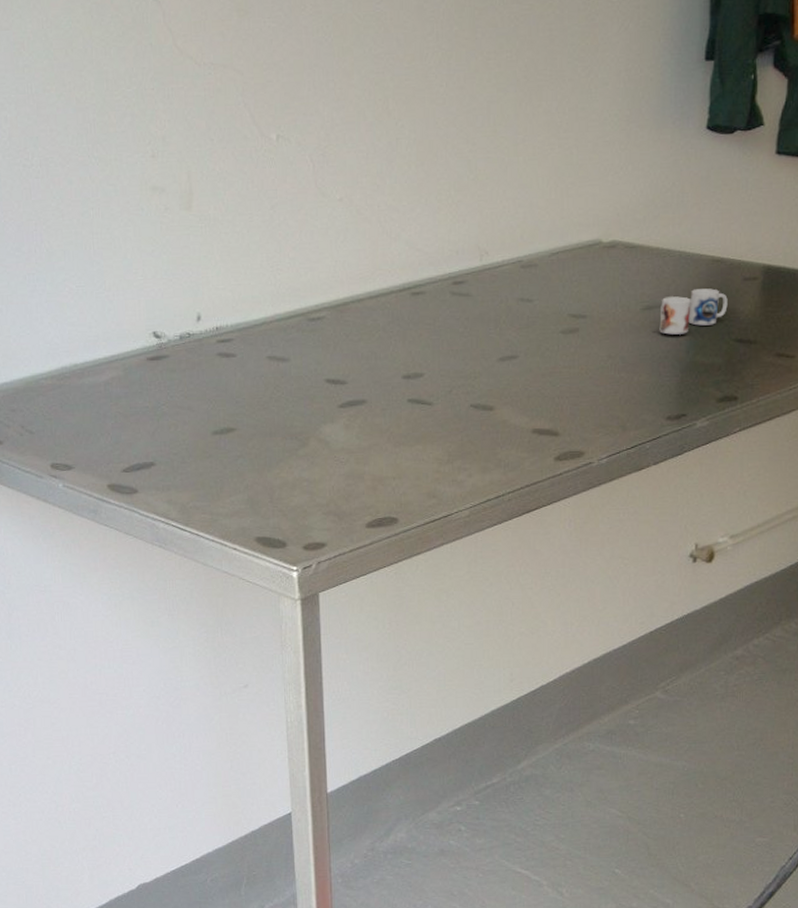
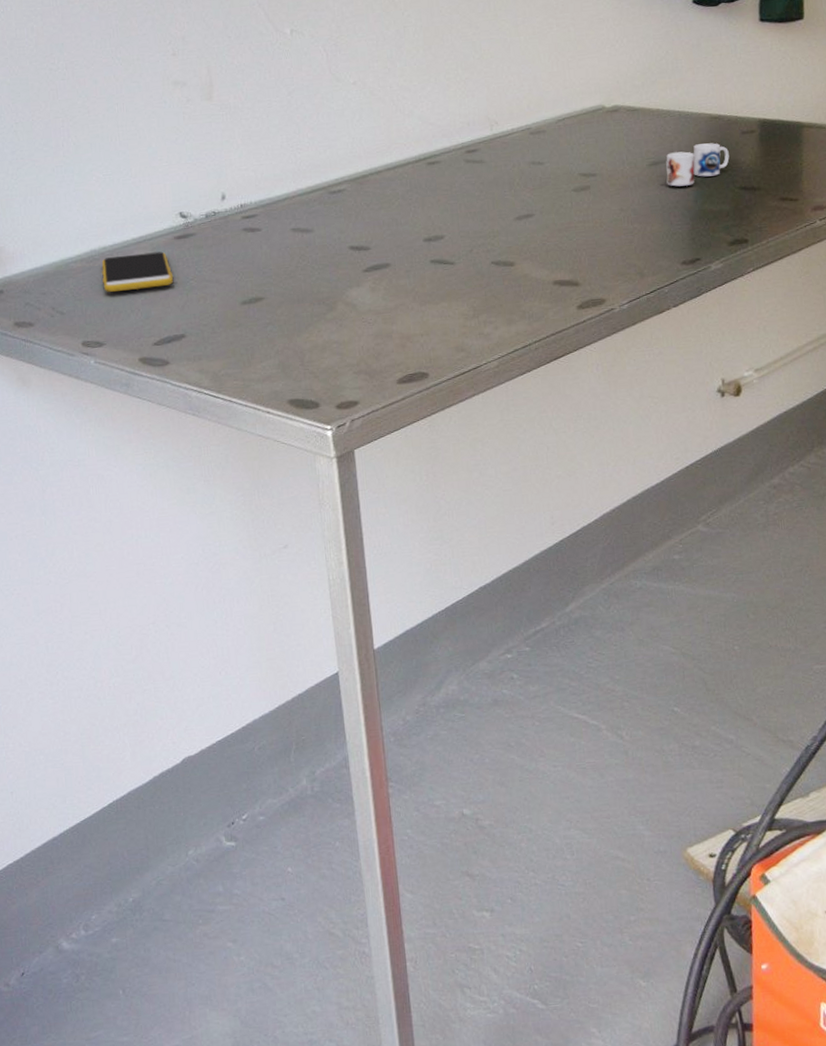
smartphone: none [72,373,145,414] -> present [102,251,174,293]

